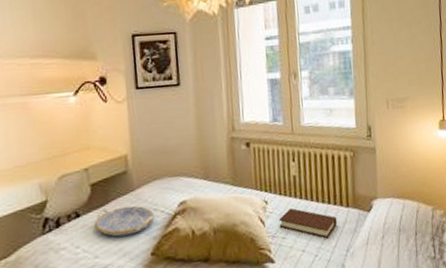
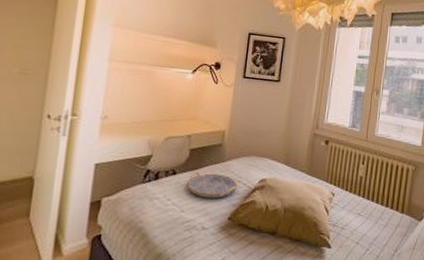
book: present [278,208,338,239] -> none [340,203,392,237]

